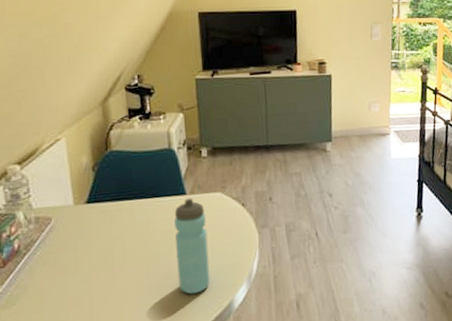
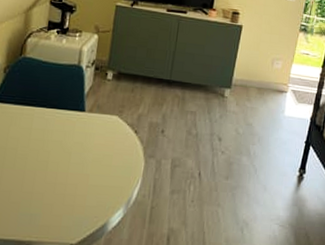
water bottle: present [174,198,210,295] -> none [60,115,99,209]

